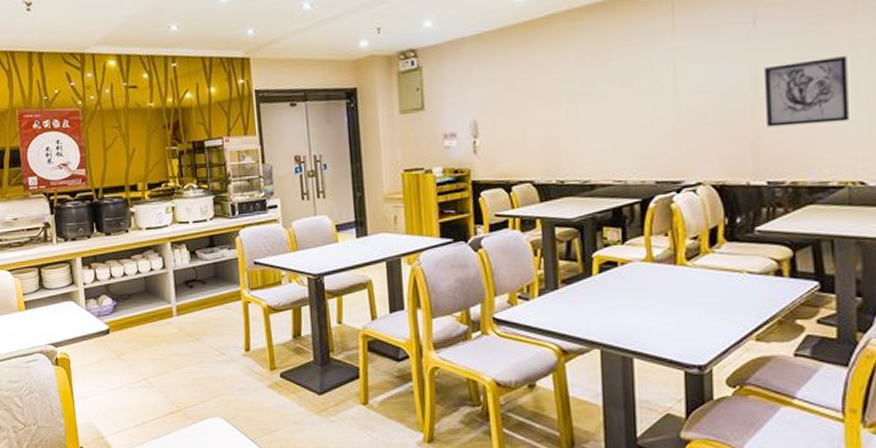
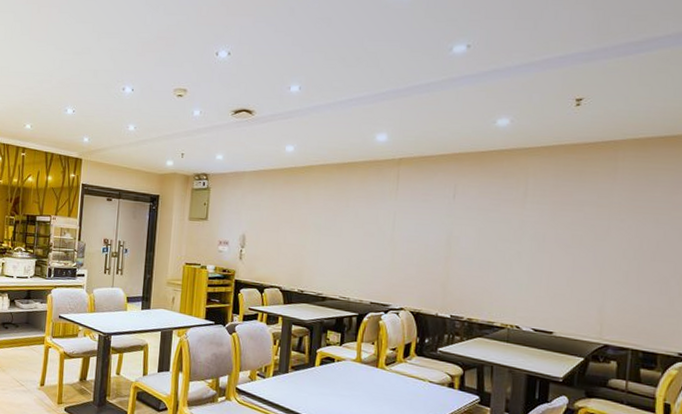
wall art: present [763,56,849,127] -> none [455,230,516,280]

